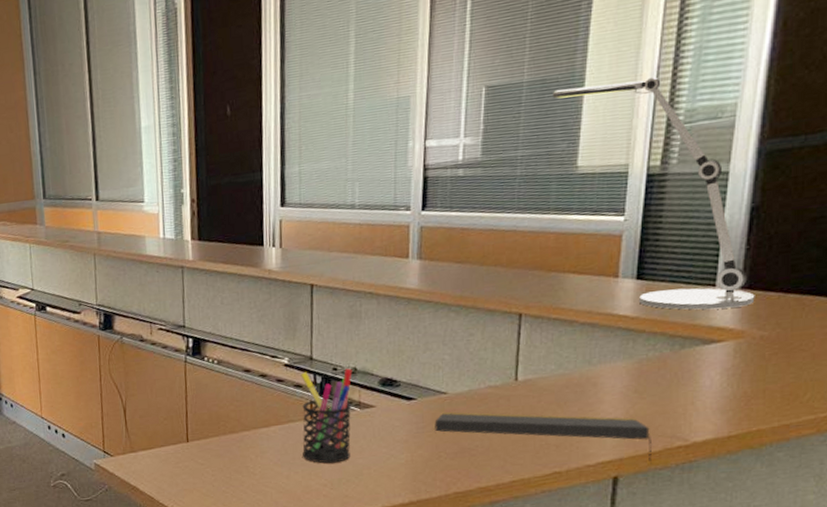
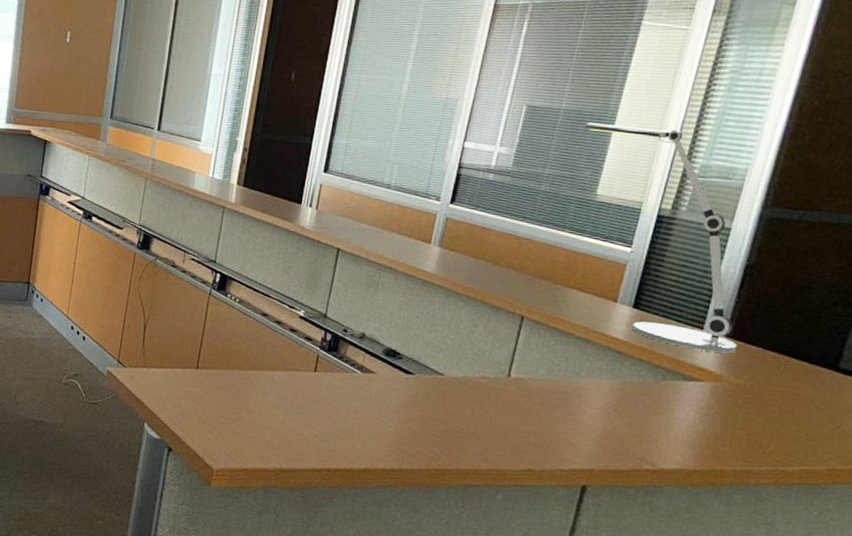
pen holder: present [300,368,352,464] -> none [301,327,361,418]
notepad: present [434,412,652,465] -> none [426,391,623,482]

